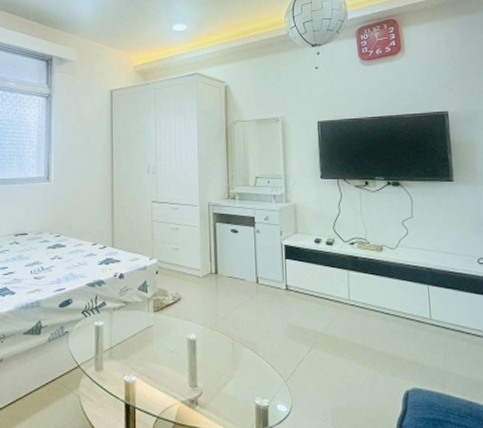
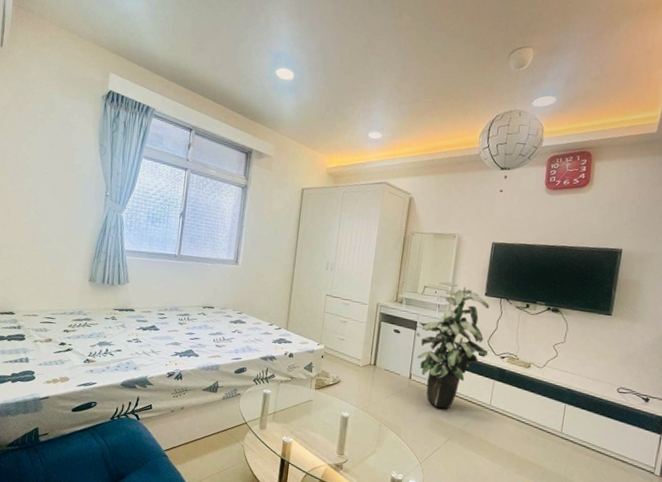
indoor plant: none [256,169,336,313] -> present [417,281,490,410]

